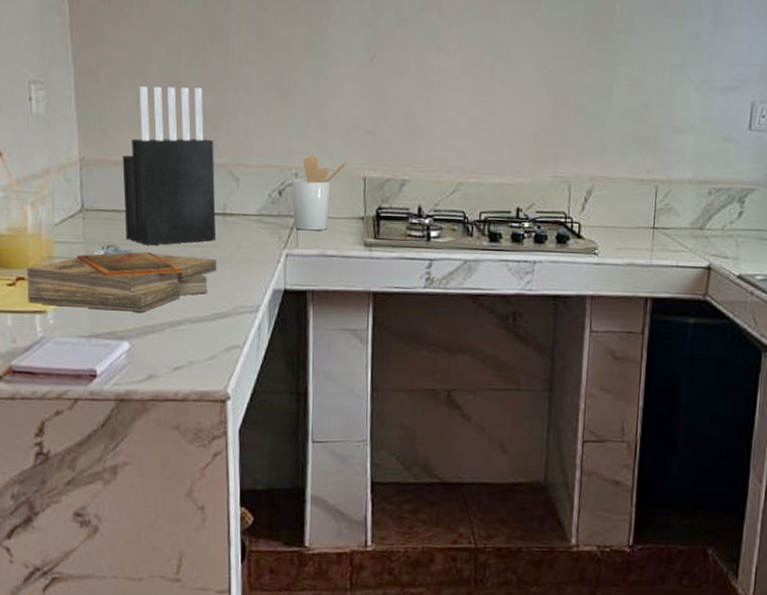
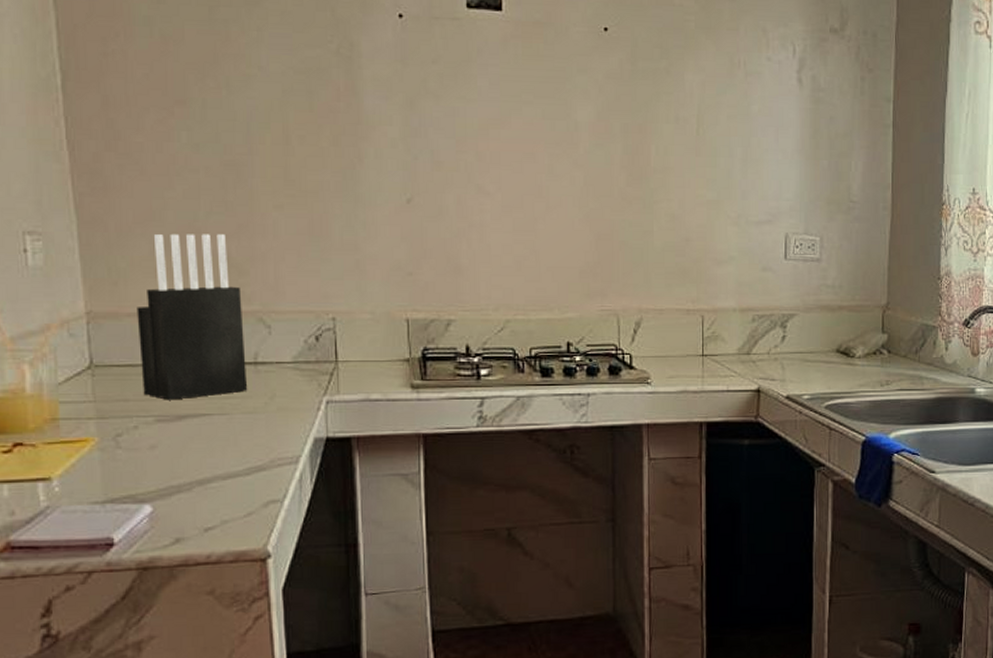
clipboard: present [27,244,217,312] -> none [26,402,250,472]
utensil holder: present [291,155,348,231] -> none [329,298,389,376]

